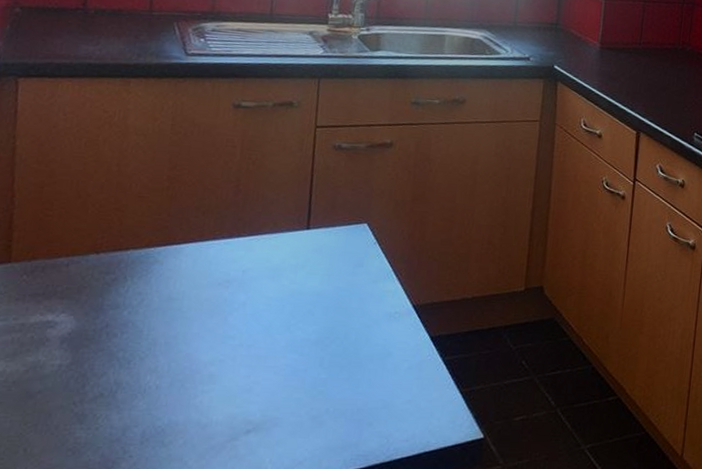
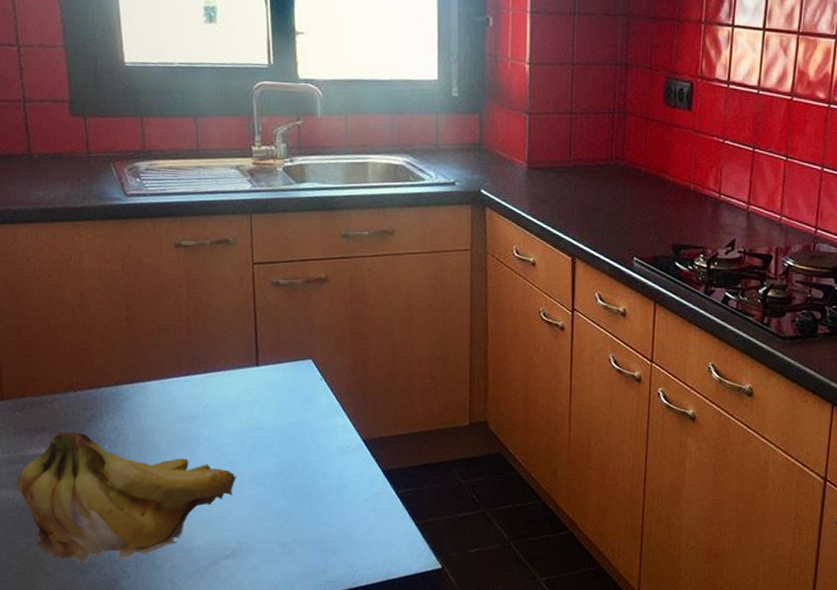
fruit: none [9,297,270,443] -> present [16,431,236,564]

